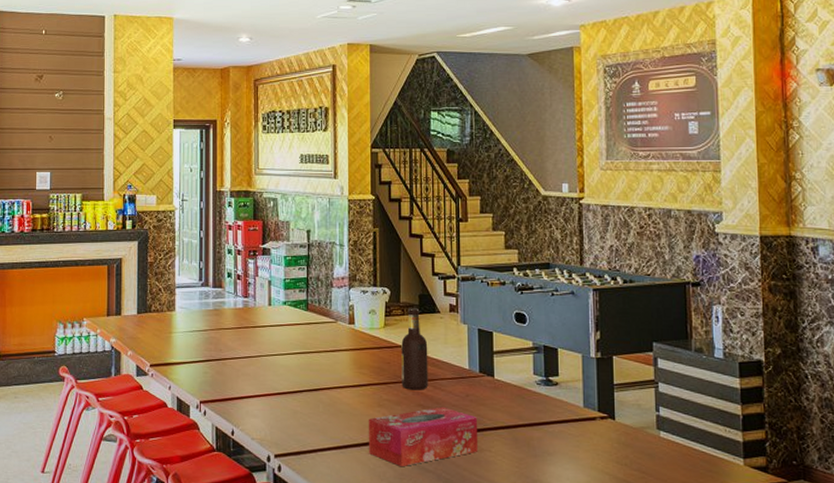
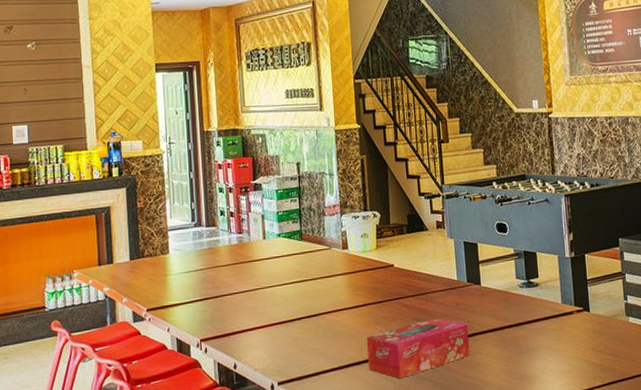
beer bottle: present [401,308,428,390] -> none [393,228,421,306]

